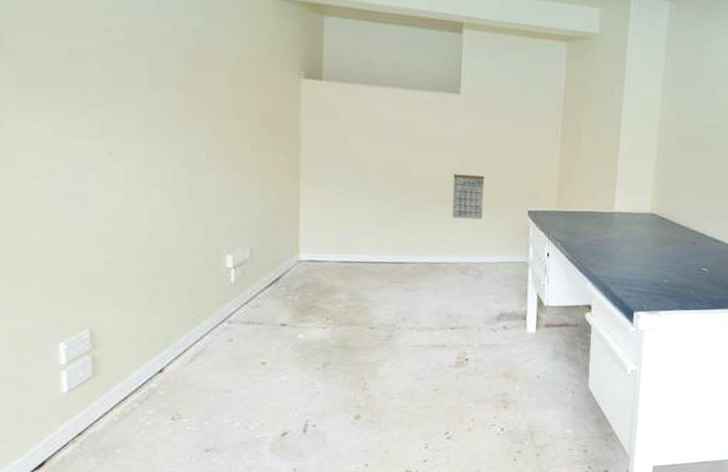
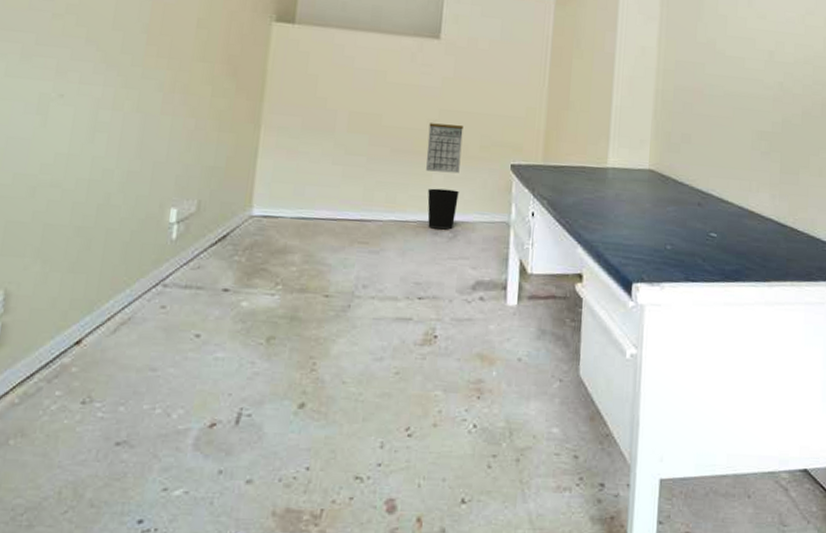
wastebasket: none [454,233,482,270] -> present [427,188,459,230]

